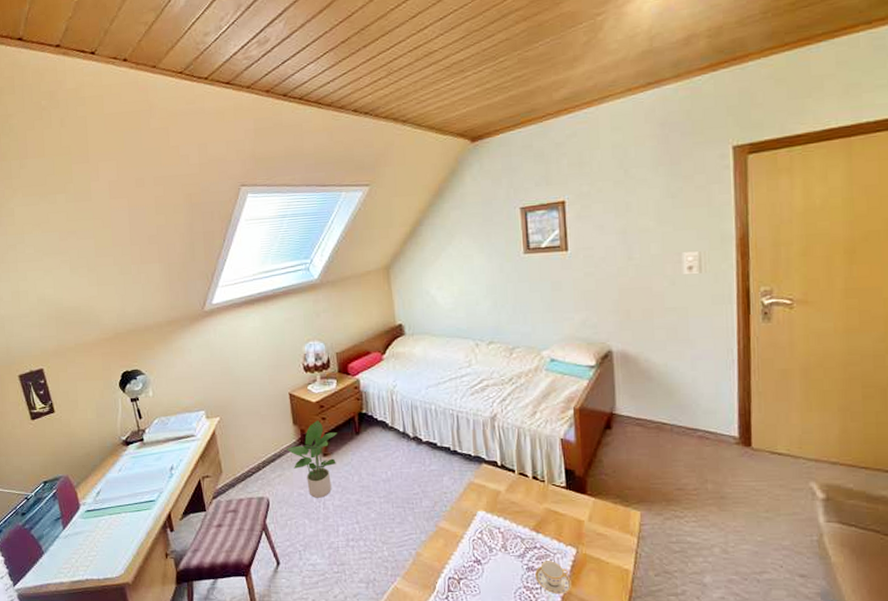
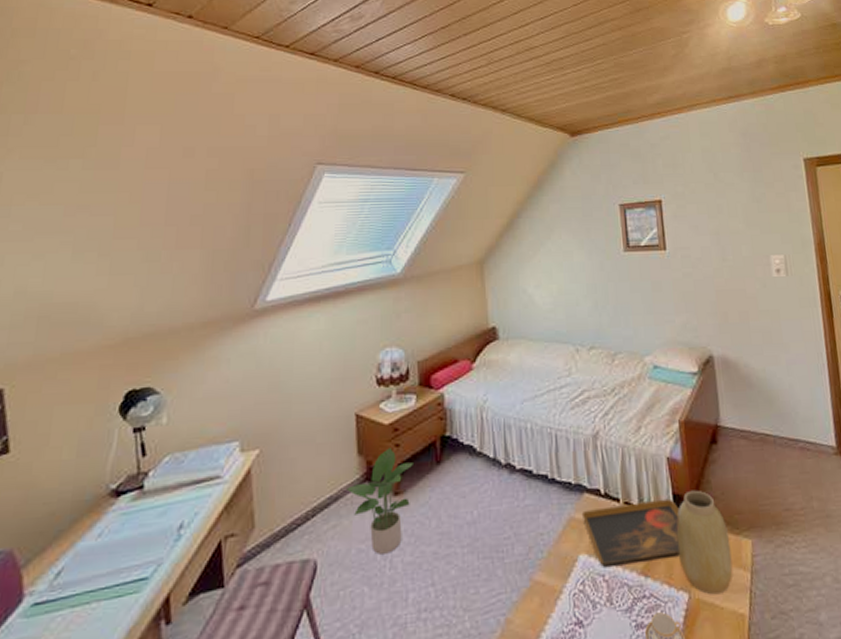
decorative tray: none [480,472,571,523] -> present [581,498,680,568]
vase: none [567,467,620,552] -> present [676,490,733,595]

